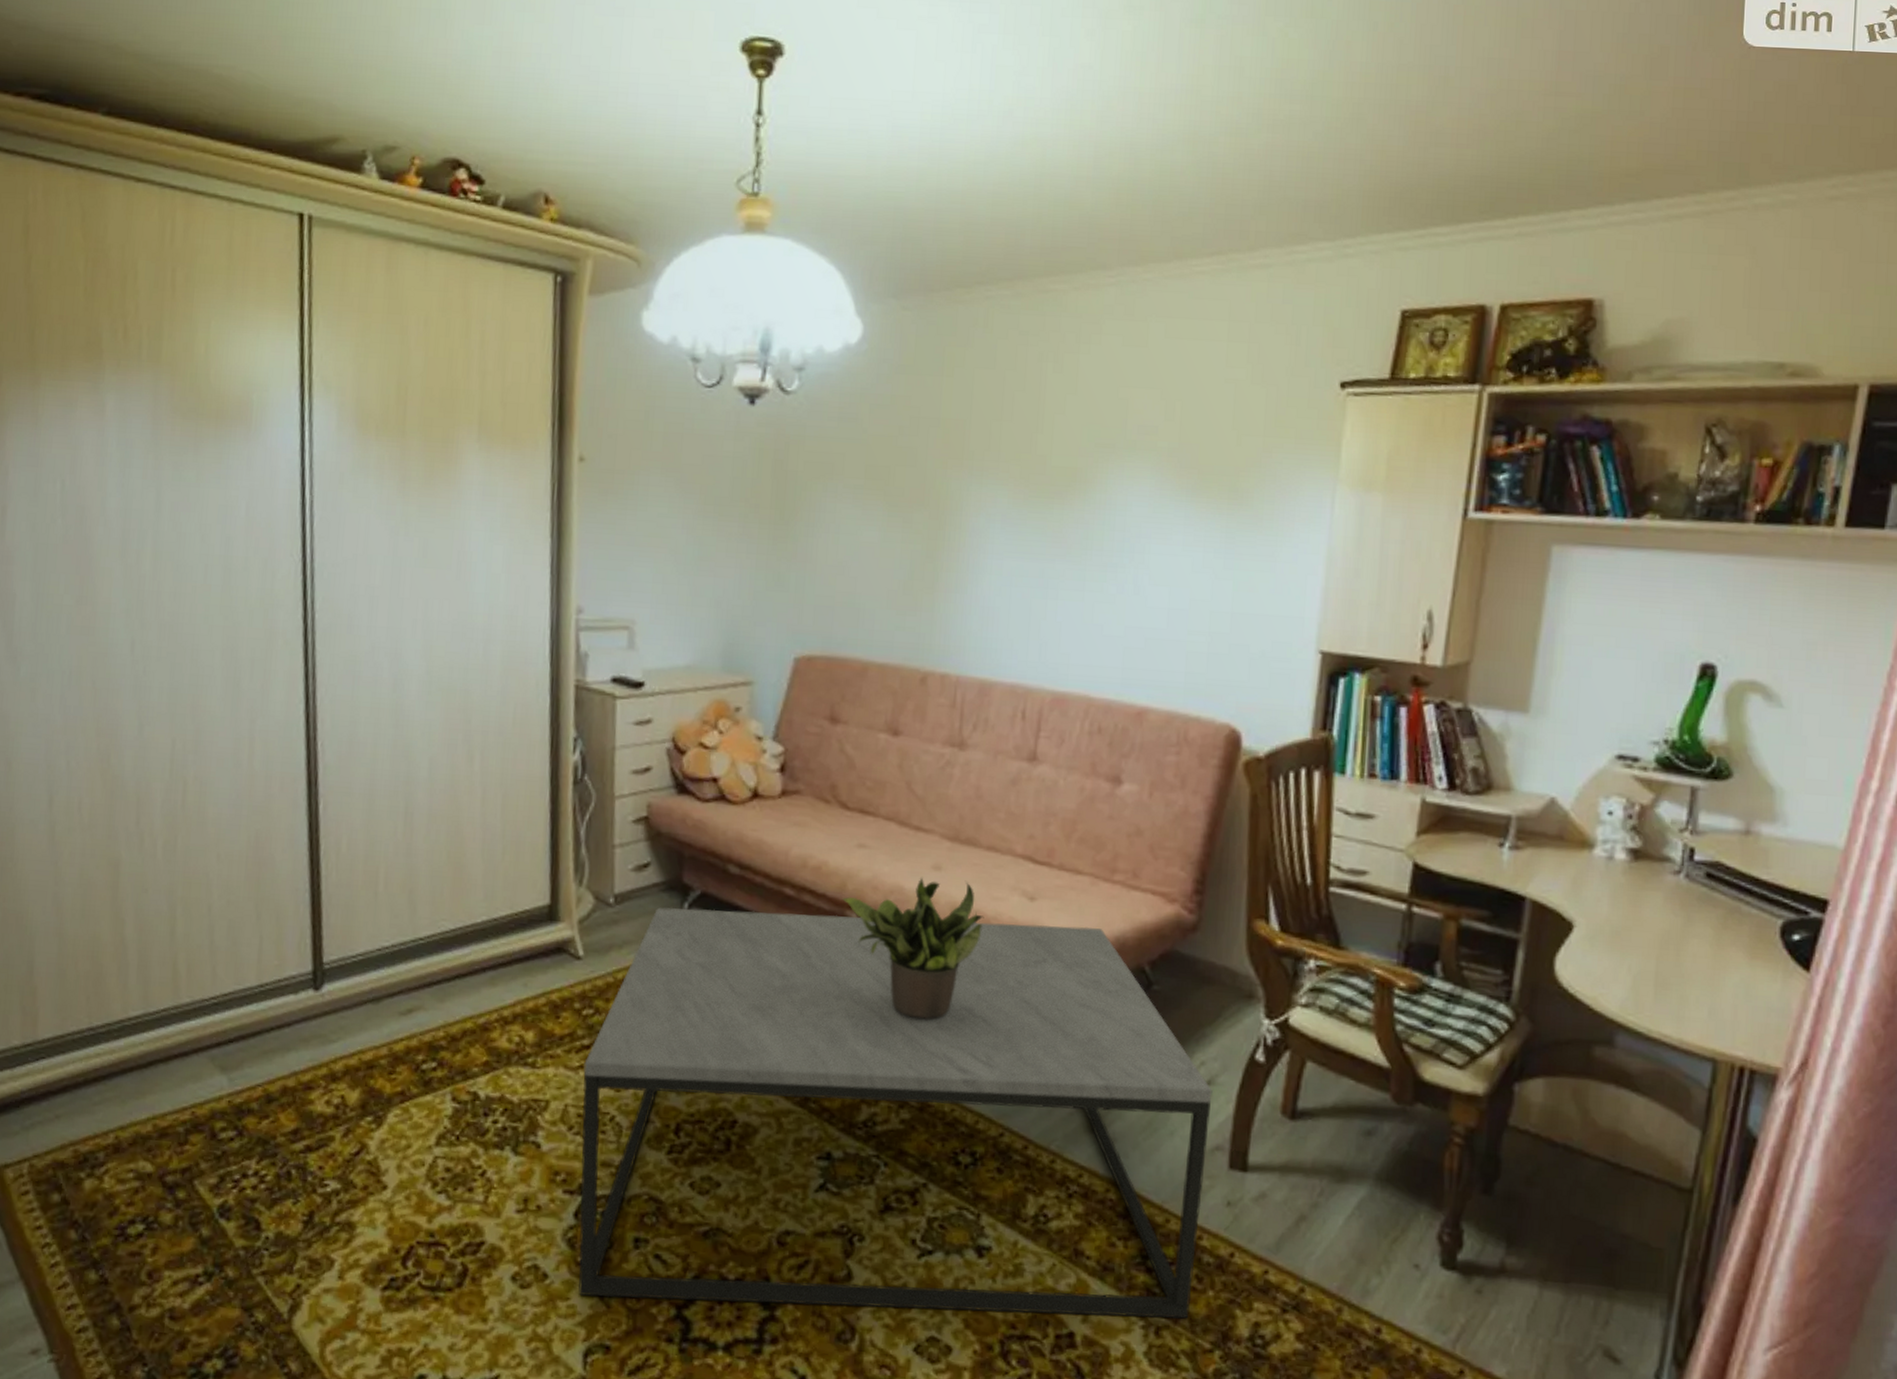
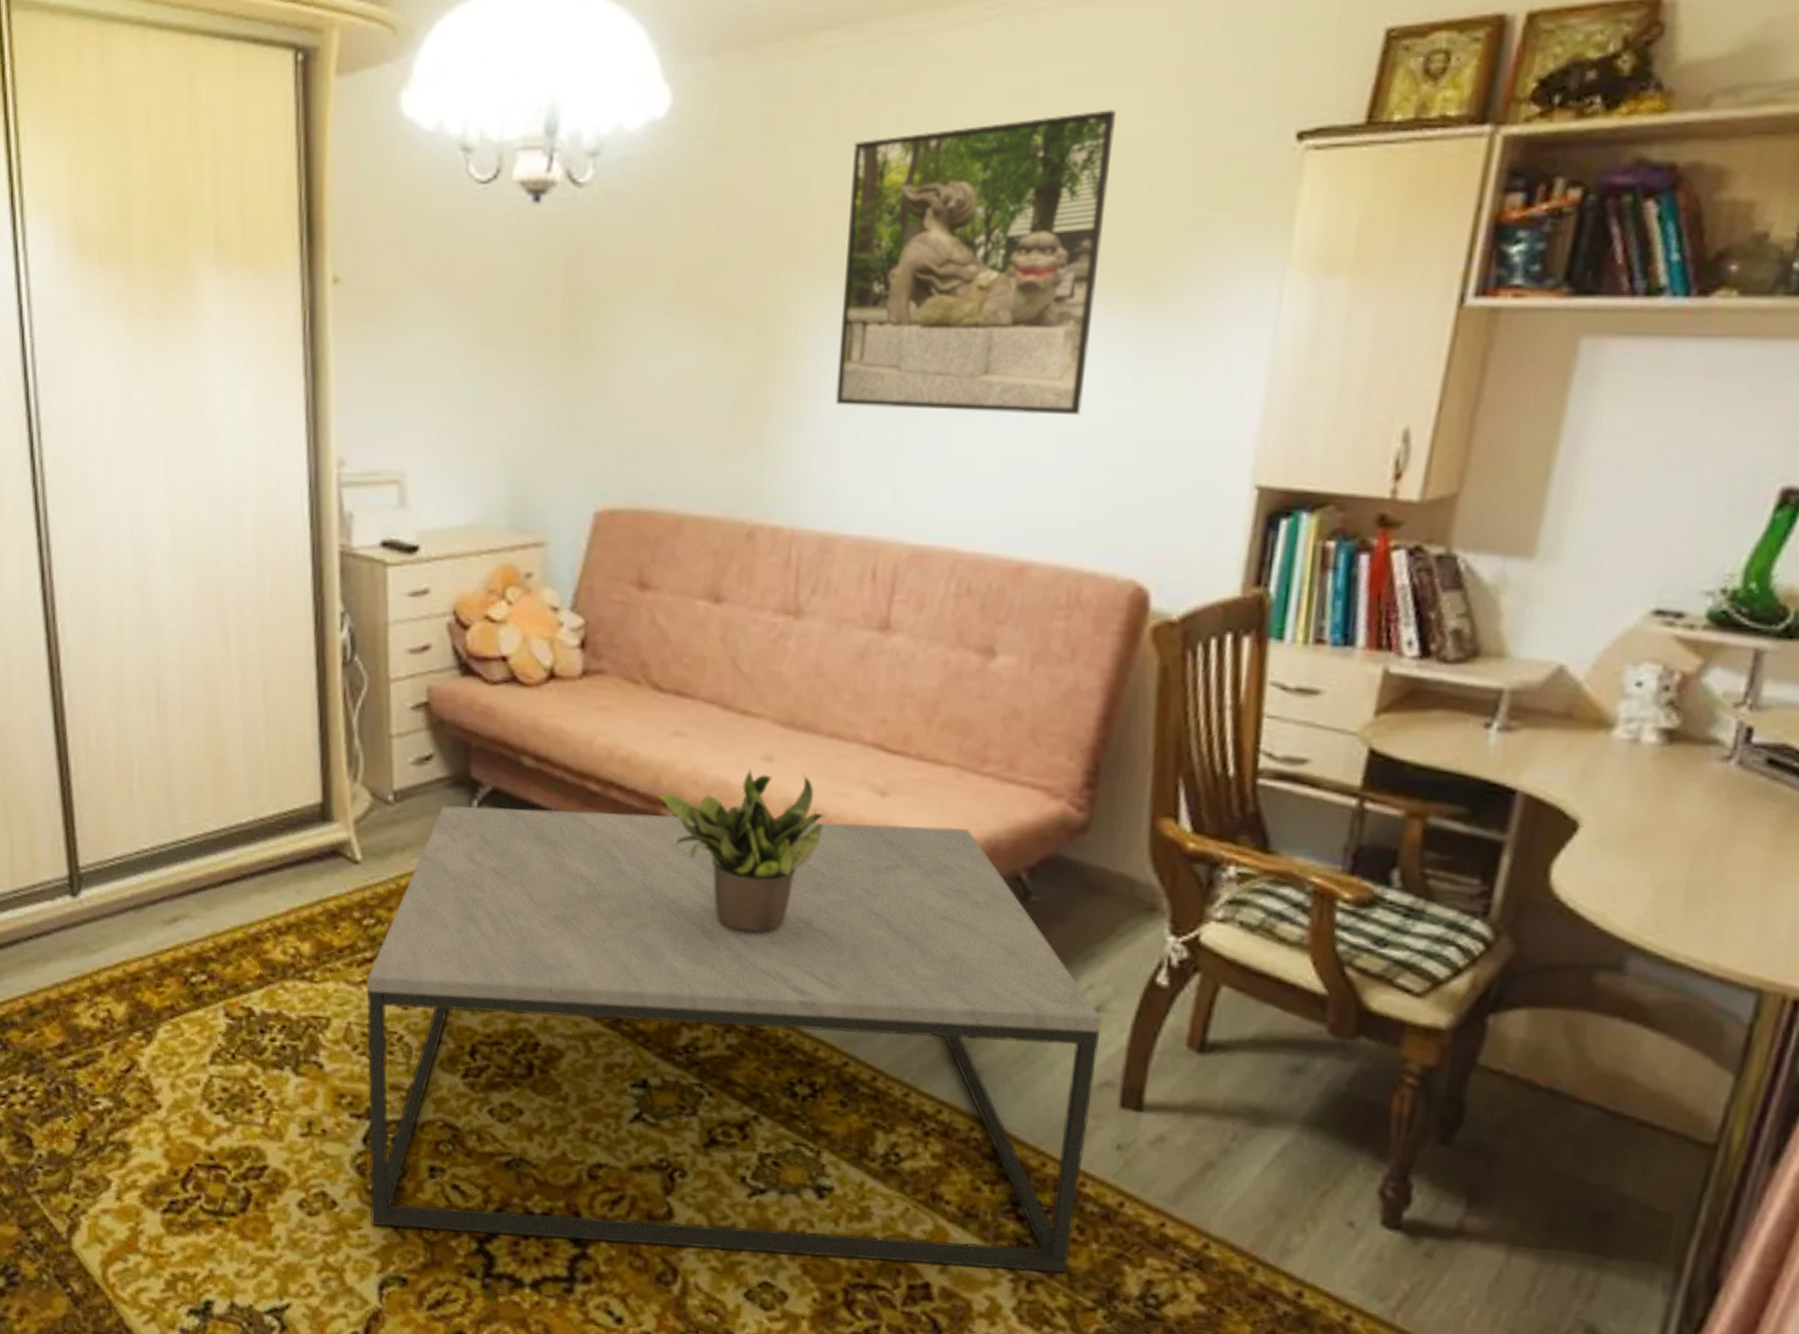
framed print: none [992,357,1206,591] -> present [835,109,1116,415]

